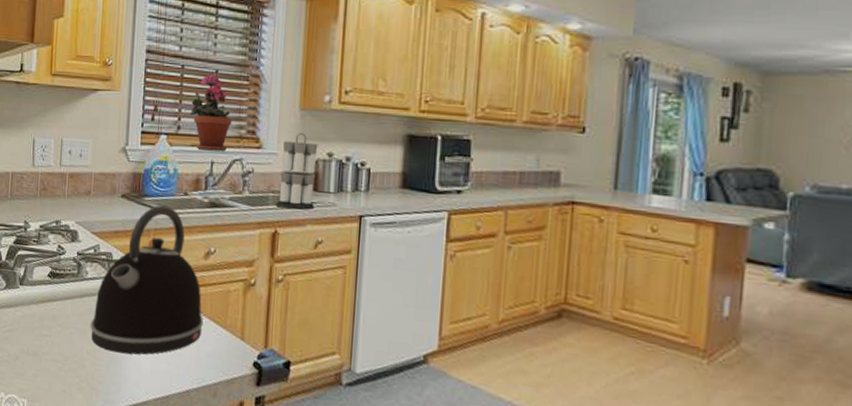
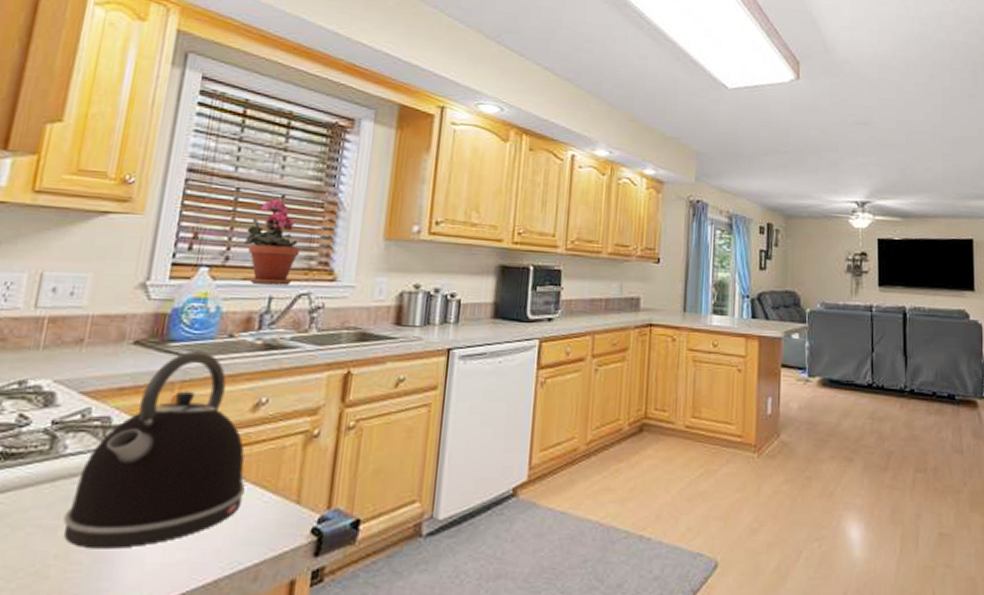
spice rack: present [276,132,318,211] -> none [350,263,404,348]

